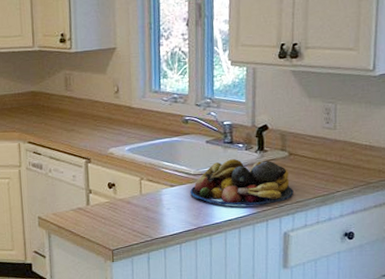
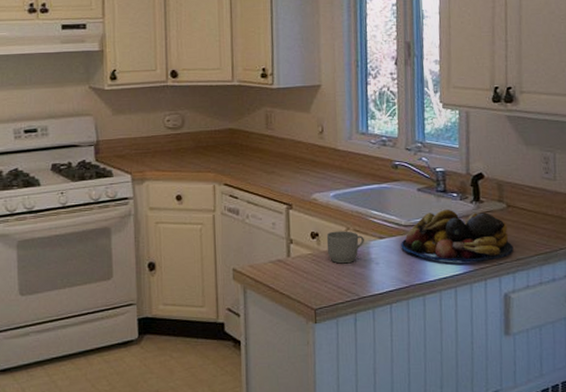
mug: none [122,180,157,210] -> present [326,231,364,264]

